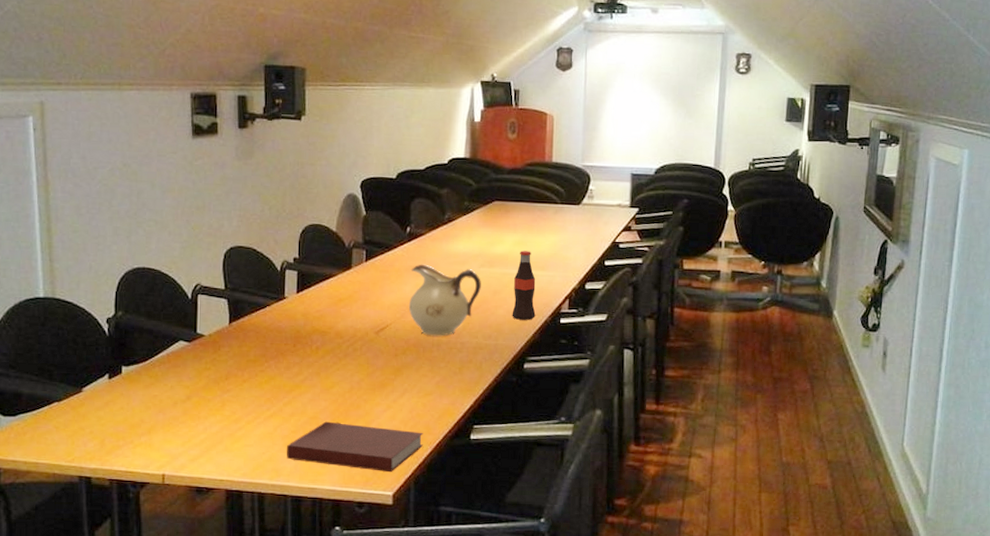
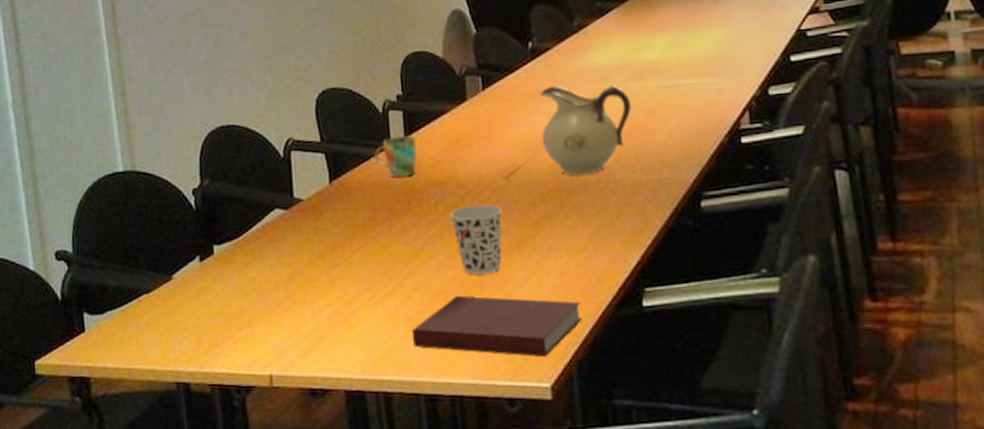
mug: none [270,291,307,324] -> present [375,135,417,177]
cup: none [328,352,371,406] -> present [450,205,503,275]
bottle: present [512,251,536,320] -> none [672,54,707,144]

